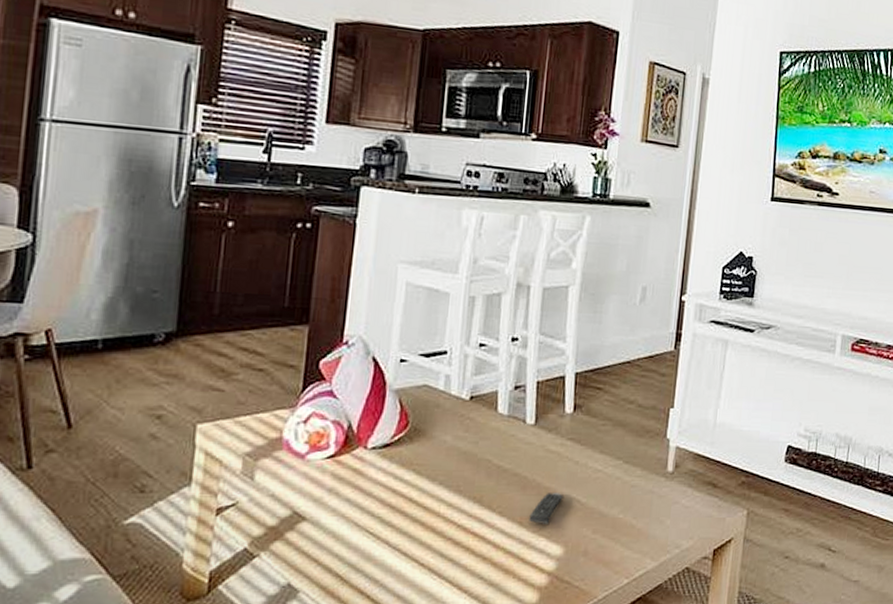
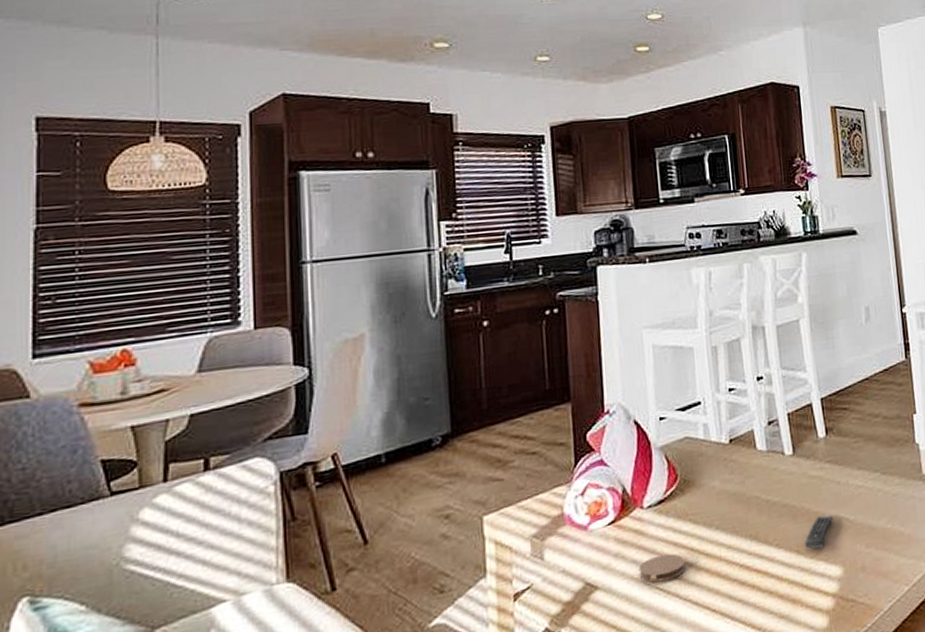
coaster: none [350,499,402,525] -> present [638,553,686,583]

